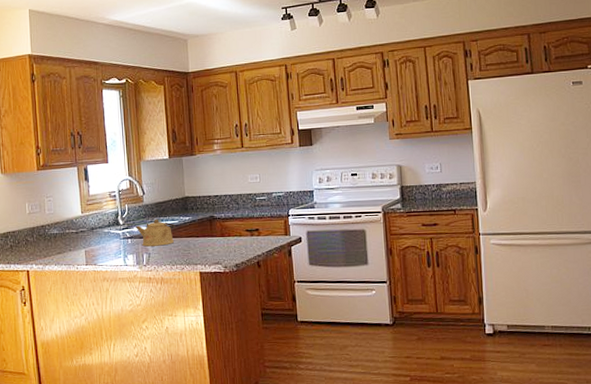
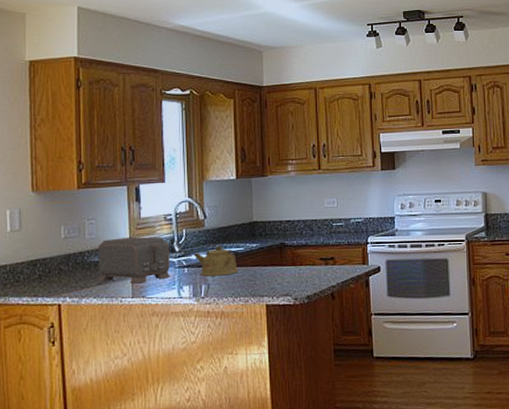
toaster: none [56,211,116,253] -> present [97,237,170,284]

